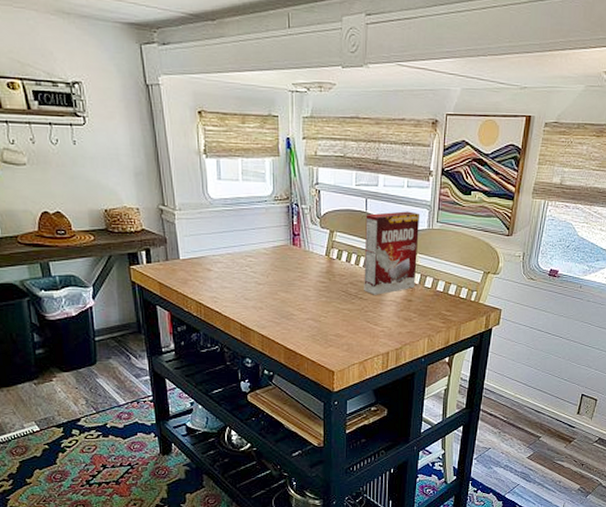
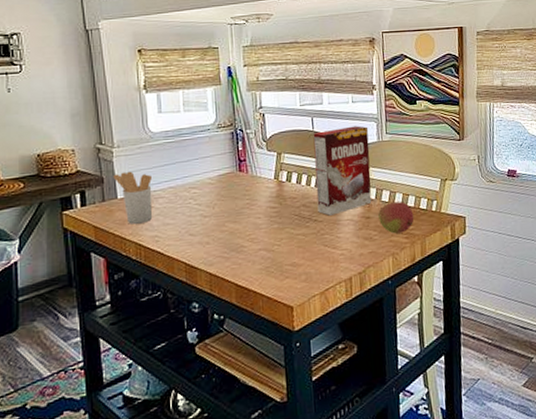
utensil holder: none [175,234,212,284] -> present [113,171,153,224]
fruit: none [420,289,453,318] -> present [378,201,414,234]

